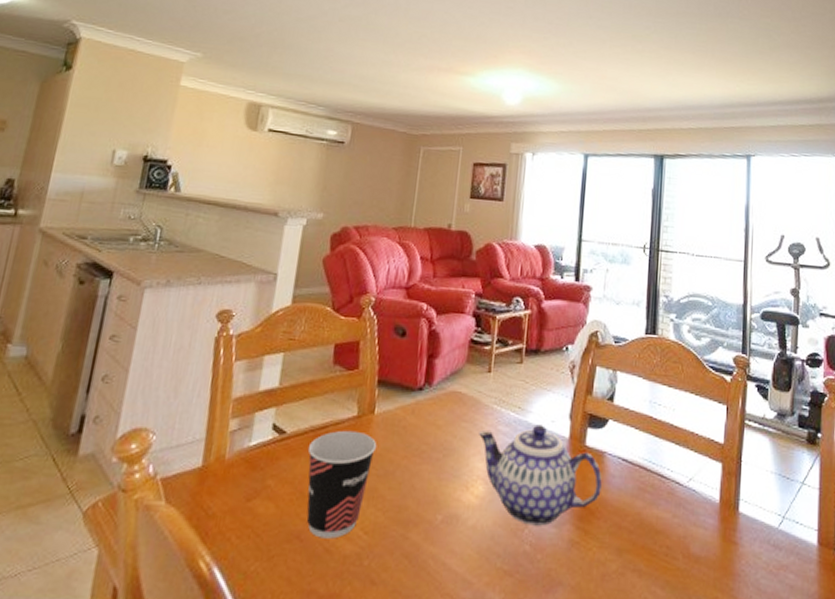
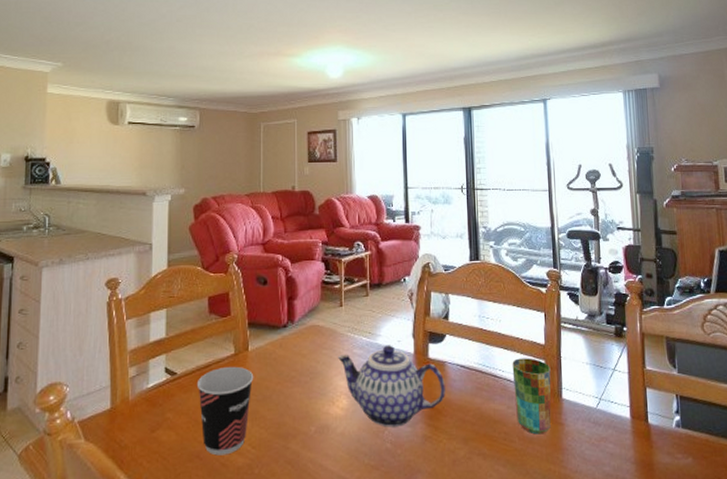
cup: none [682,457,728,554] -> present [512,358,551,435]

